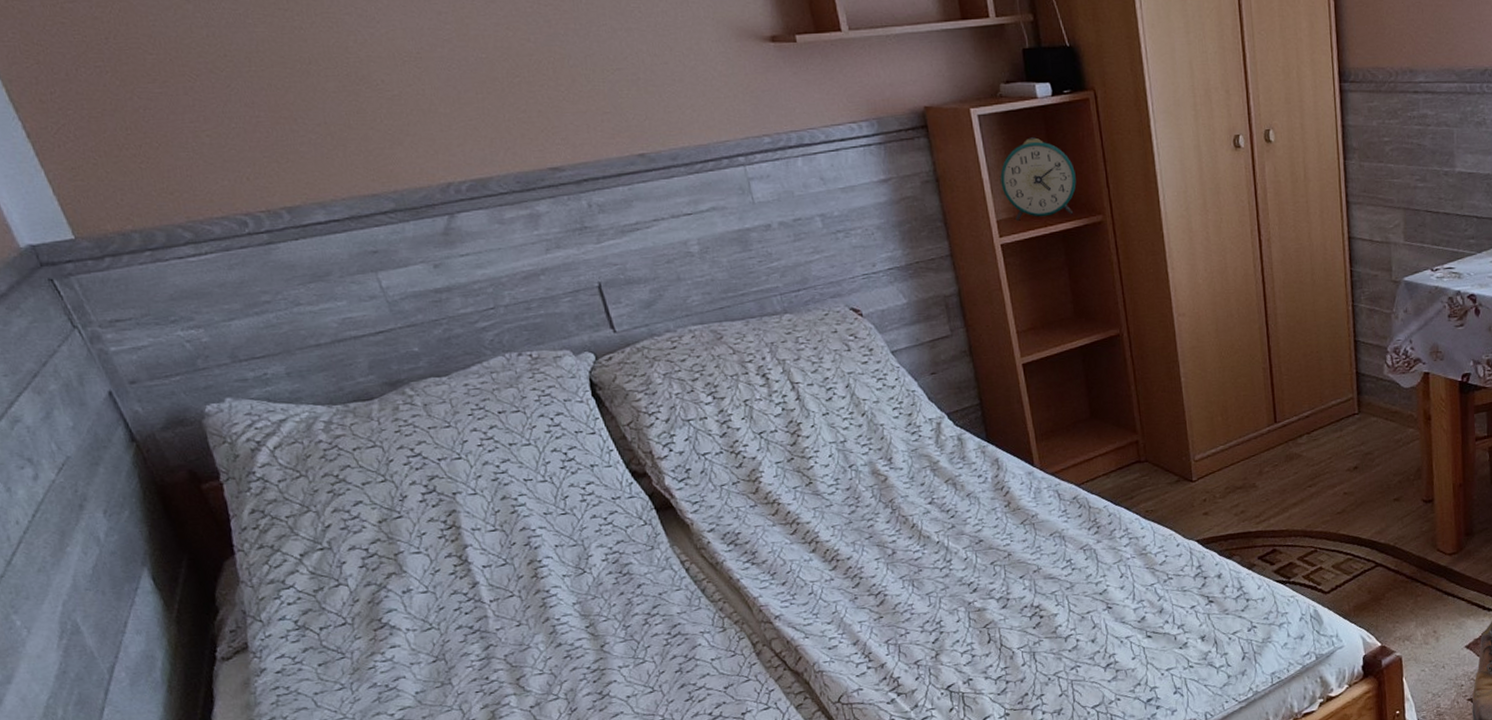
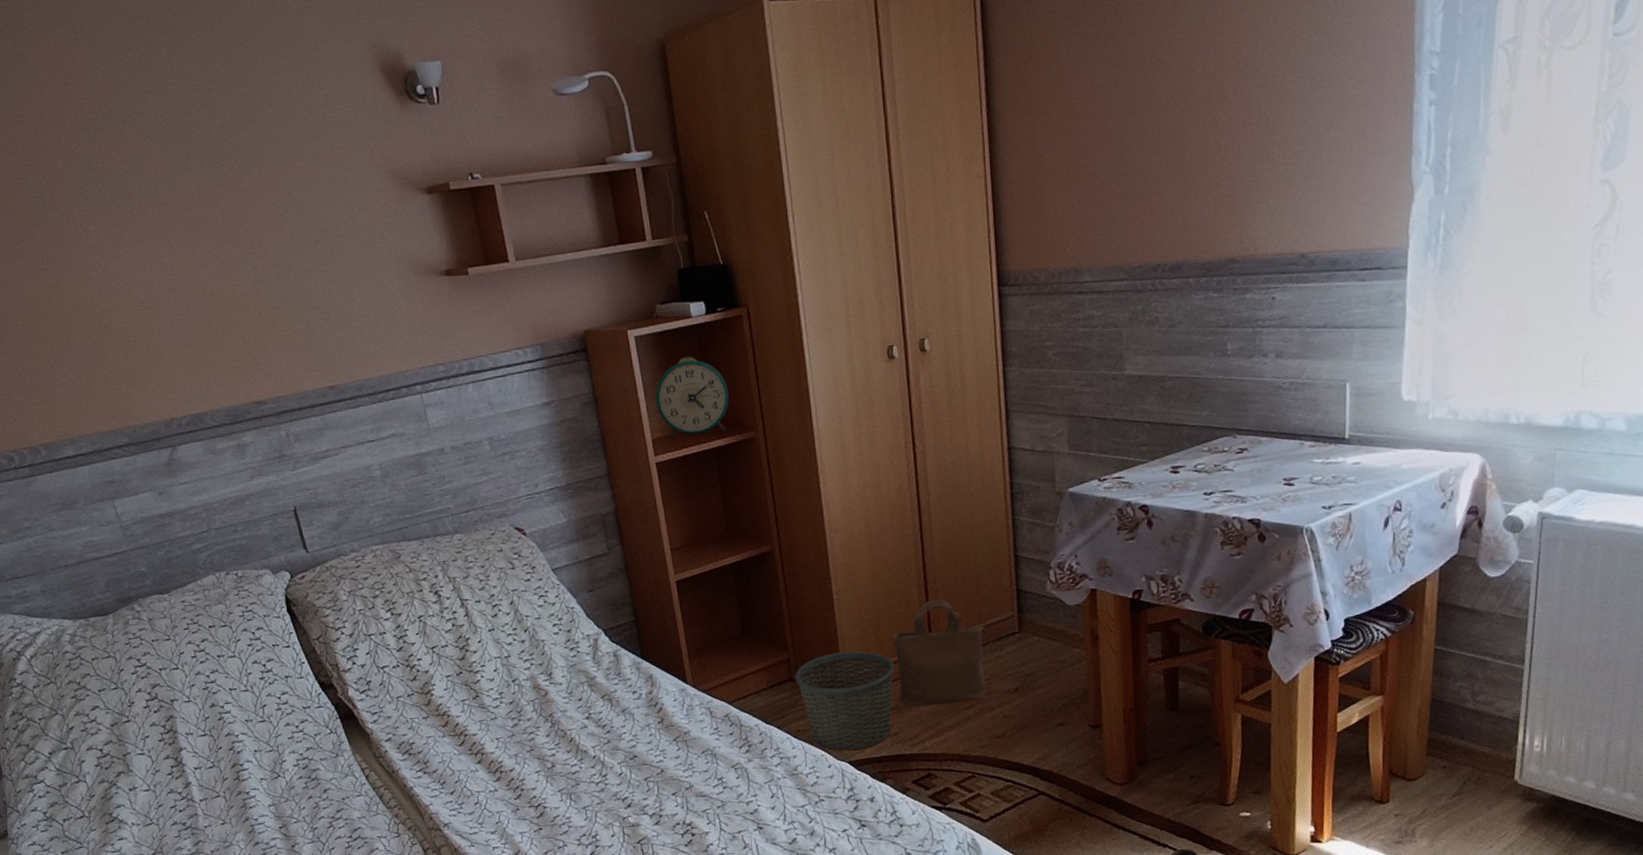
basket: none [1143,432,1242,530] -> present [794,651,896,751]
tote bag: none [1239,382,1334,487] -> present [892,599,993,708]

